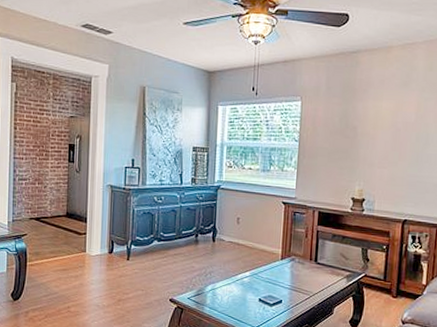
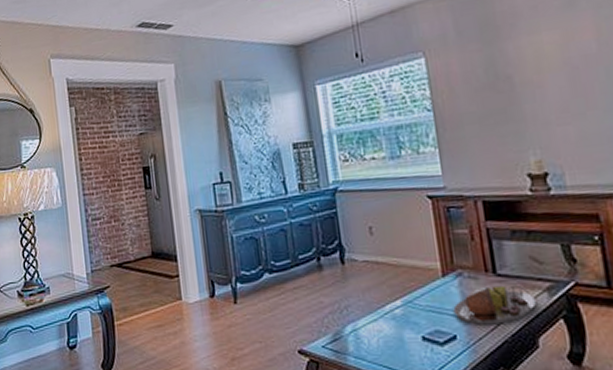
serving tray: none [283,270,338,296] -> present [453,284,536,325]

